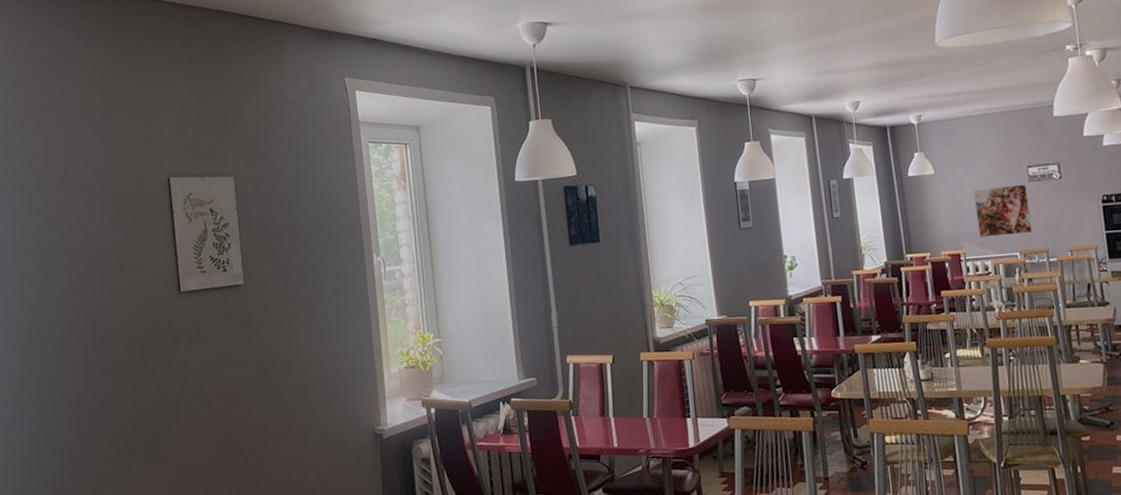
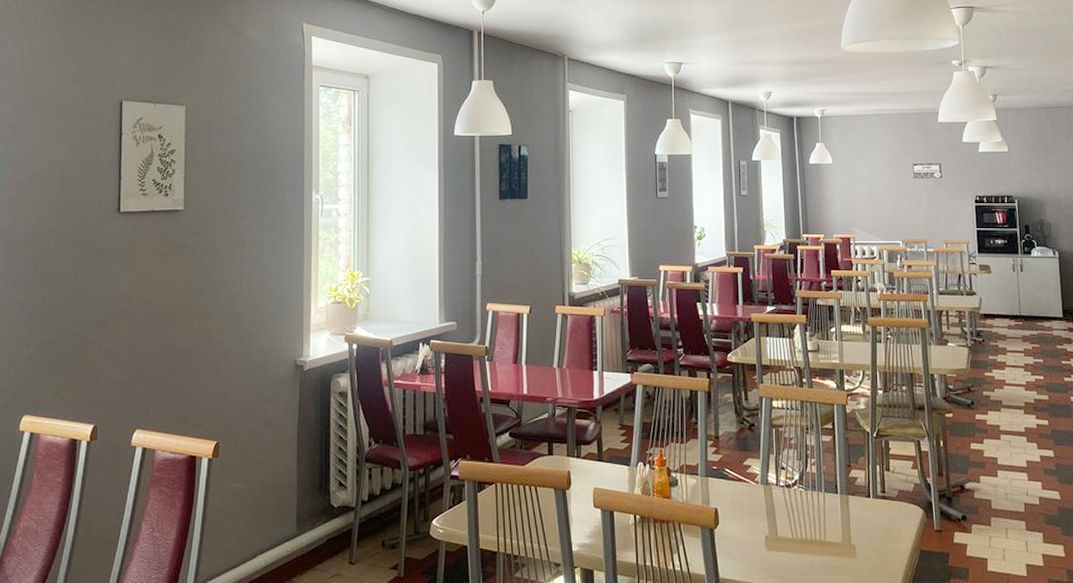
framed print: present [973,184,1033,238] -> none [865,180,915,225]

